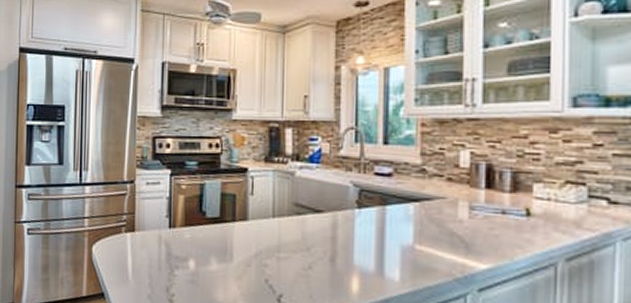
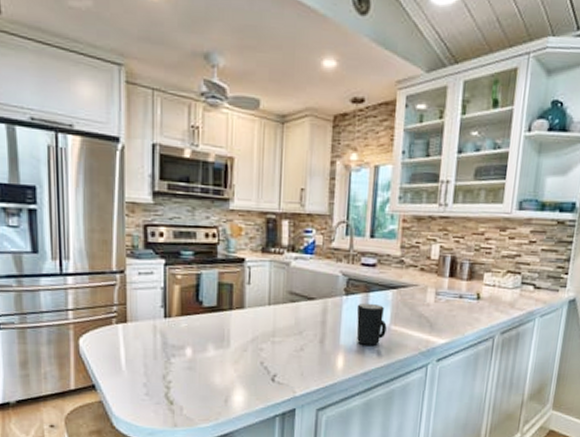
mug: none [371,217,410,267] -> present [356,303,387,345]

